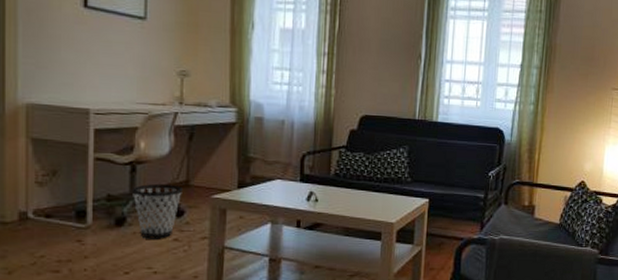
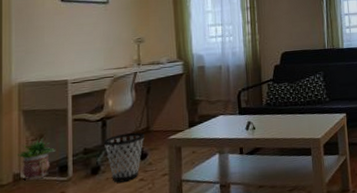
potted plant: none [25,174,73,222] -> present [18,137,56,181]

